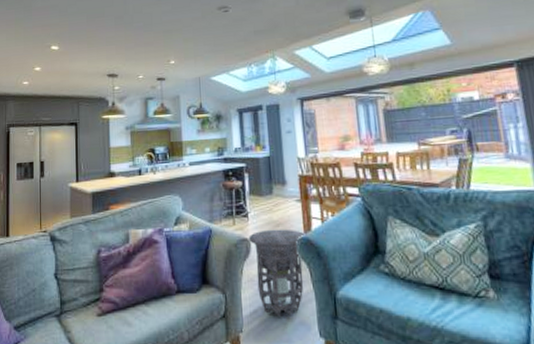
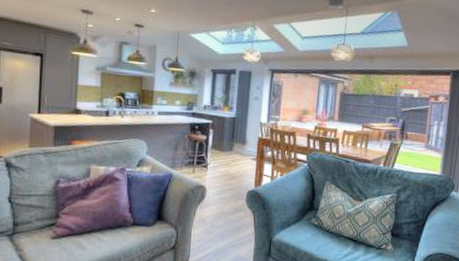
side table: present [248,229,307,317] -> none [205,180,257,252]

